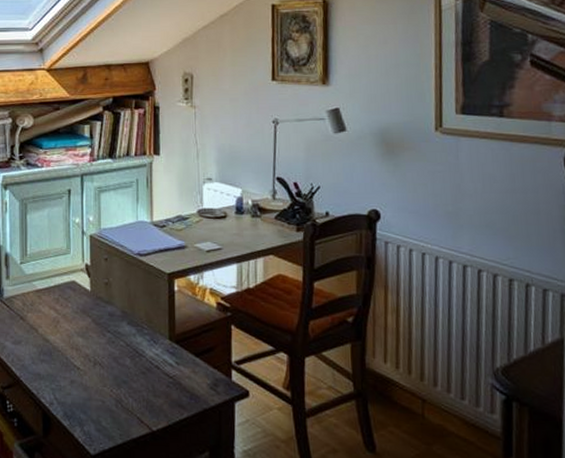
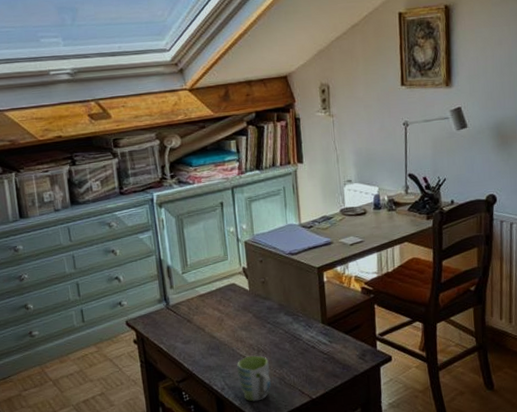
mug: none [68,367,107,425] -> present [236,355,271,402]

